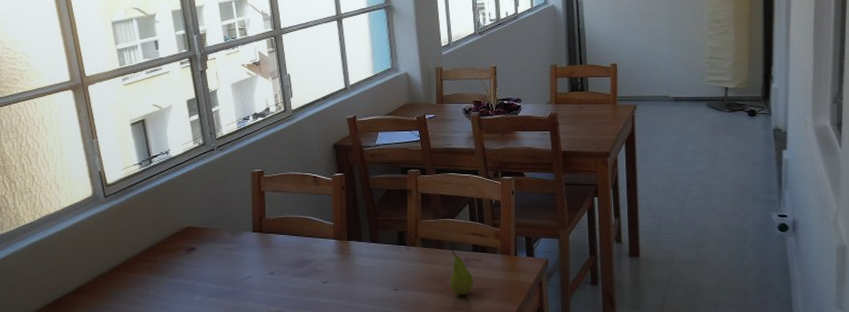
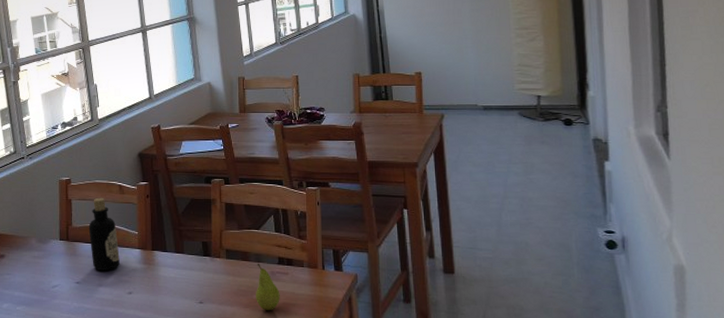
bottle: none [282,189,315,262] -> present [88,197,120,271]

